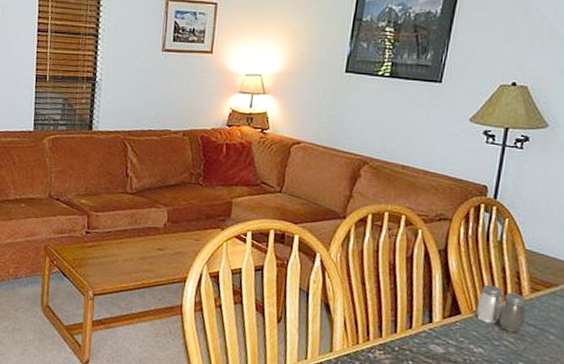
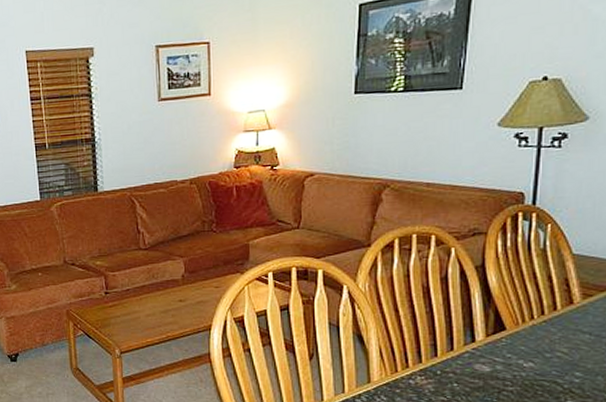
salt and pepper shaker: present [476,284,527,333] -> none [523,296,579,343]

